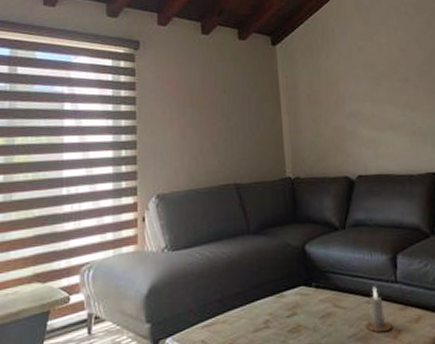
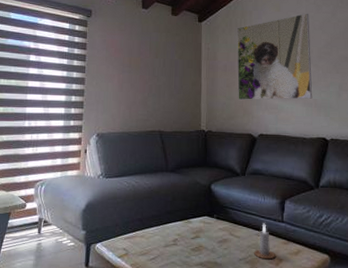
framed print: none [319,25,416,136] -> present [237,13,313,100]

